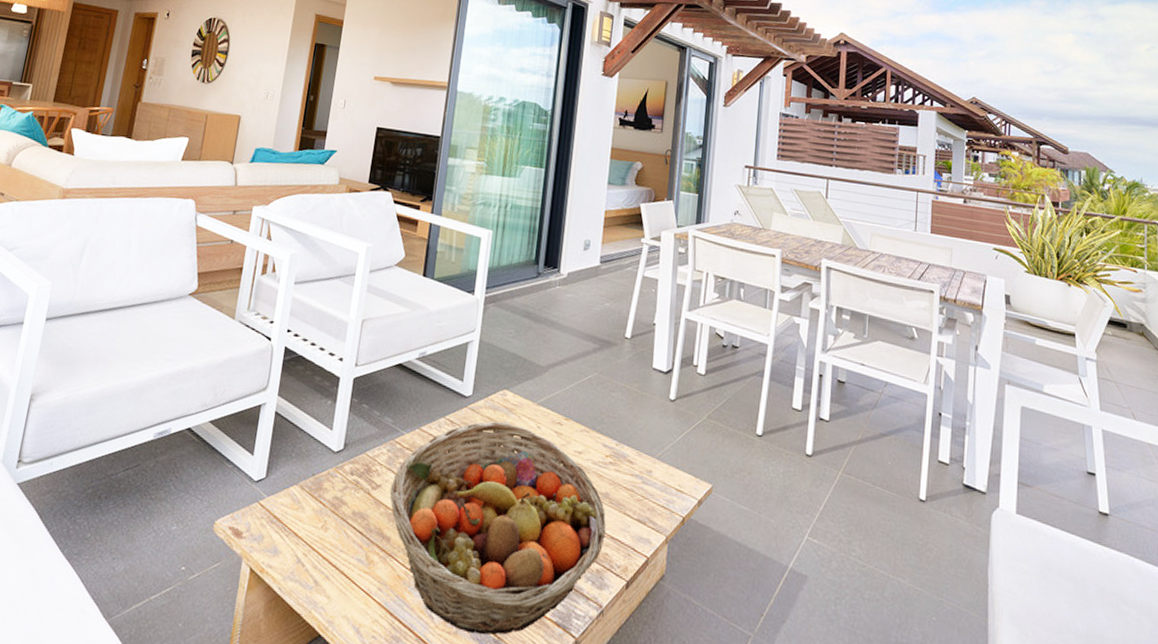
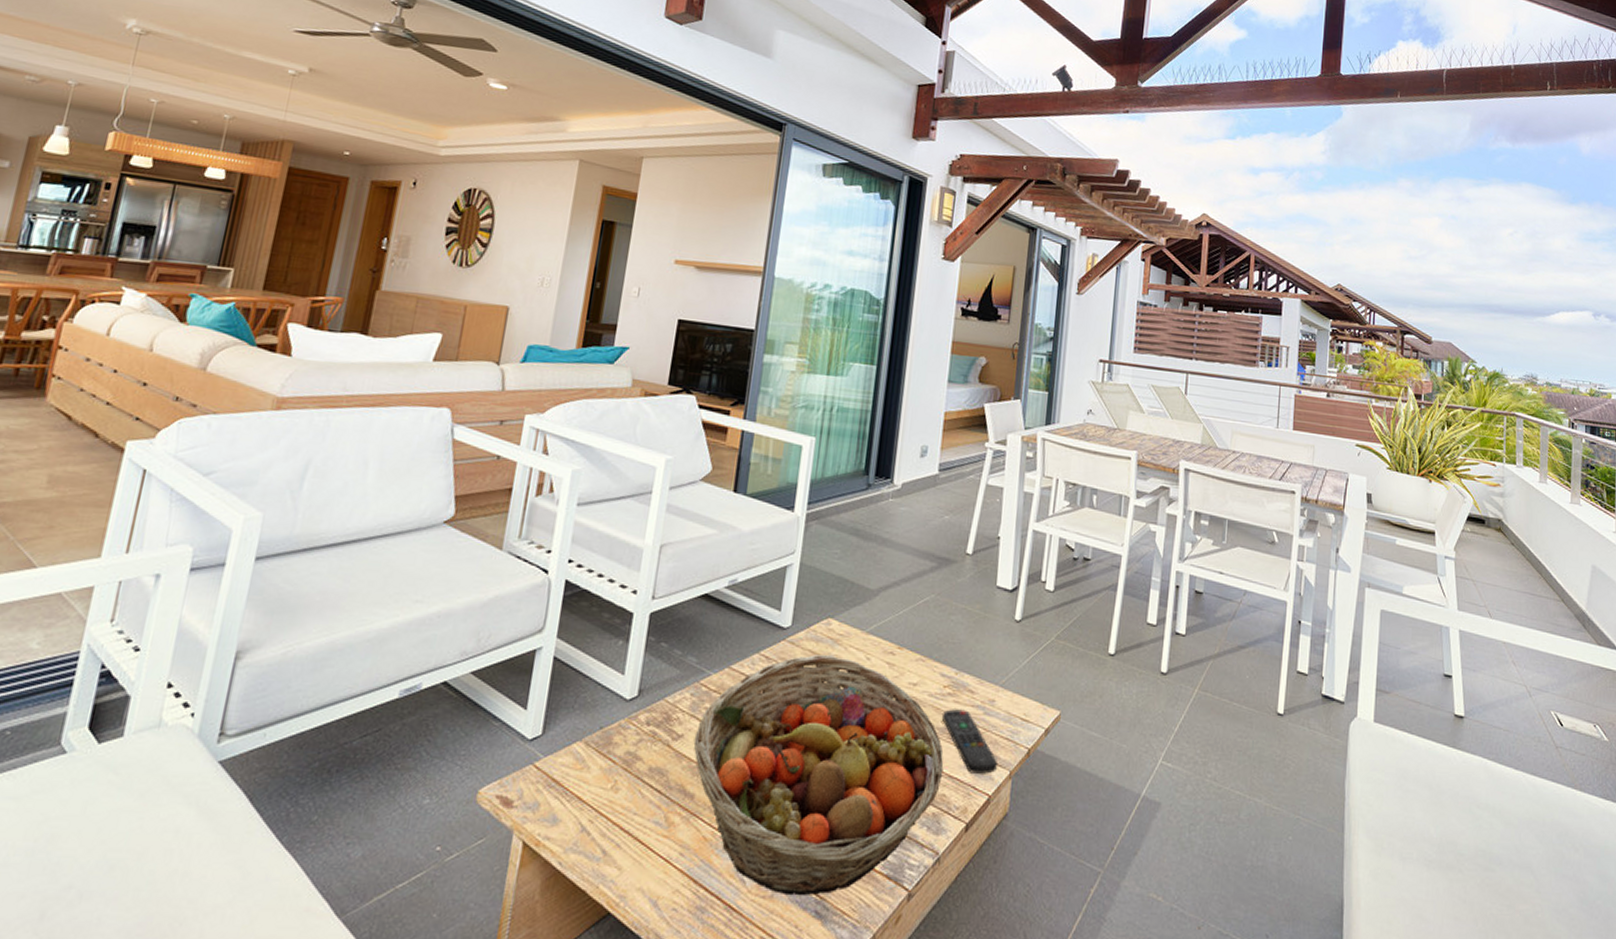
remote control: none [604,476,656,538] -> present [941,709,999,774]

